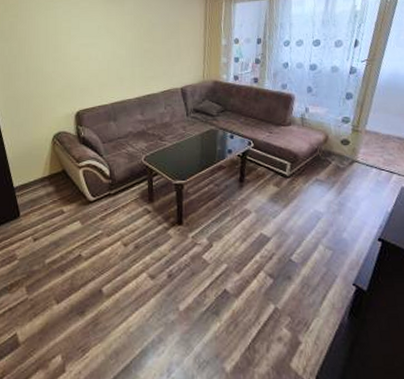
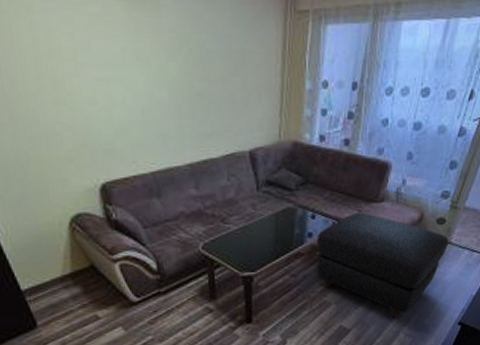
ottoman: none [235,134,356,231] -> present [316,212,449,319]

